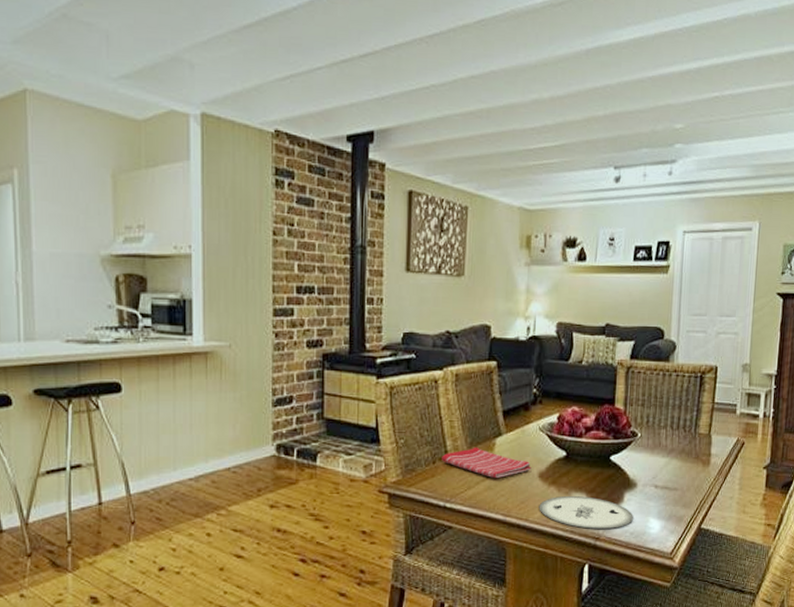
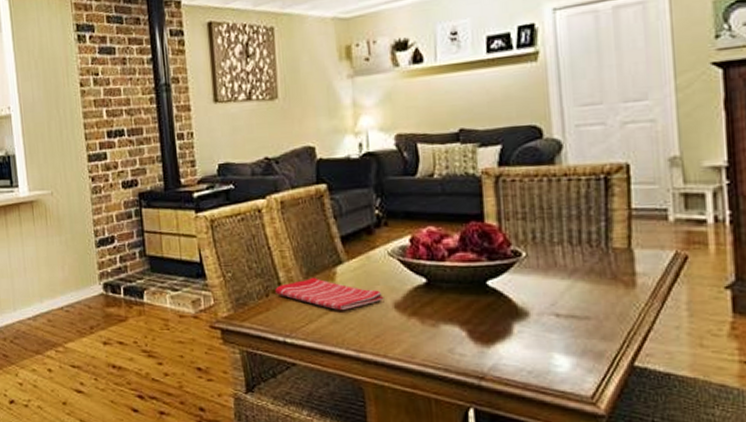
plate: present [539,496,633,529] -> none [399,328,530,367]

